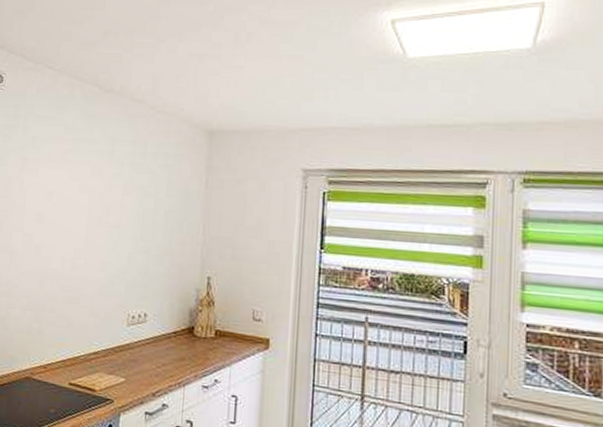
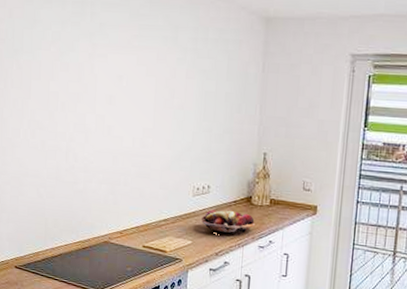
fruit basket: none [137,341,199,372] -> present [201,209,256,235]

